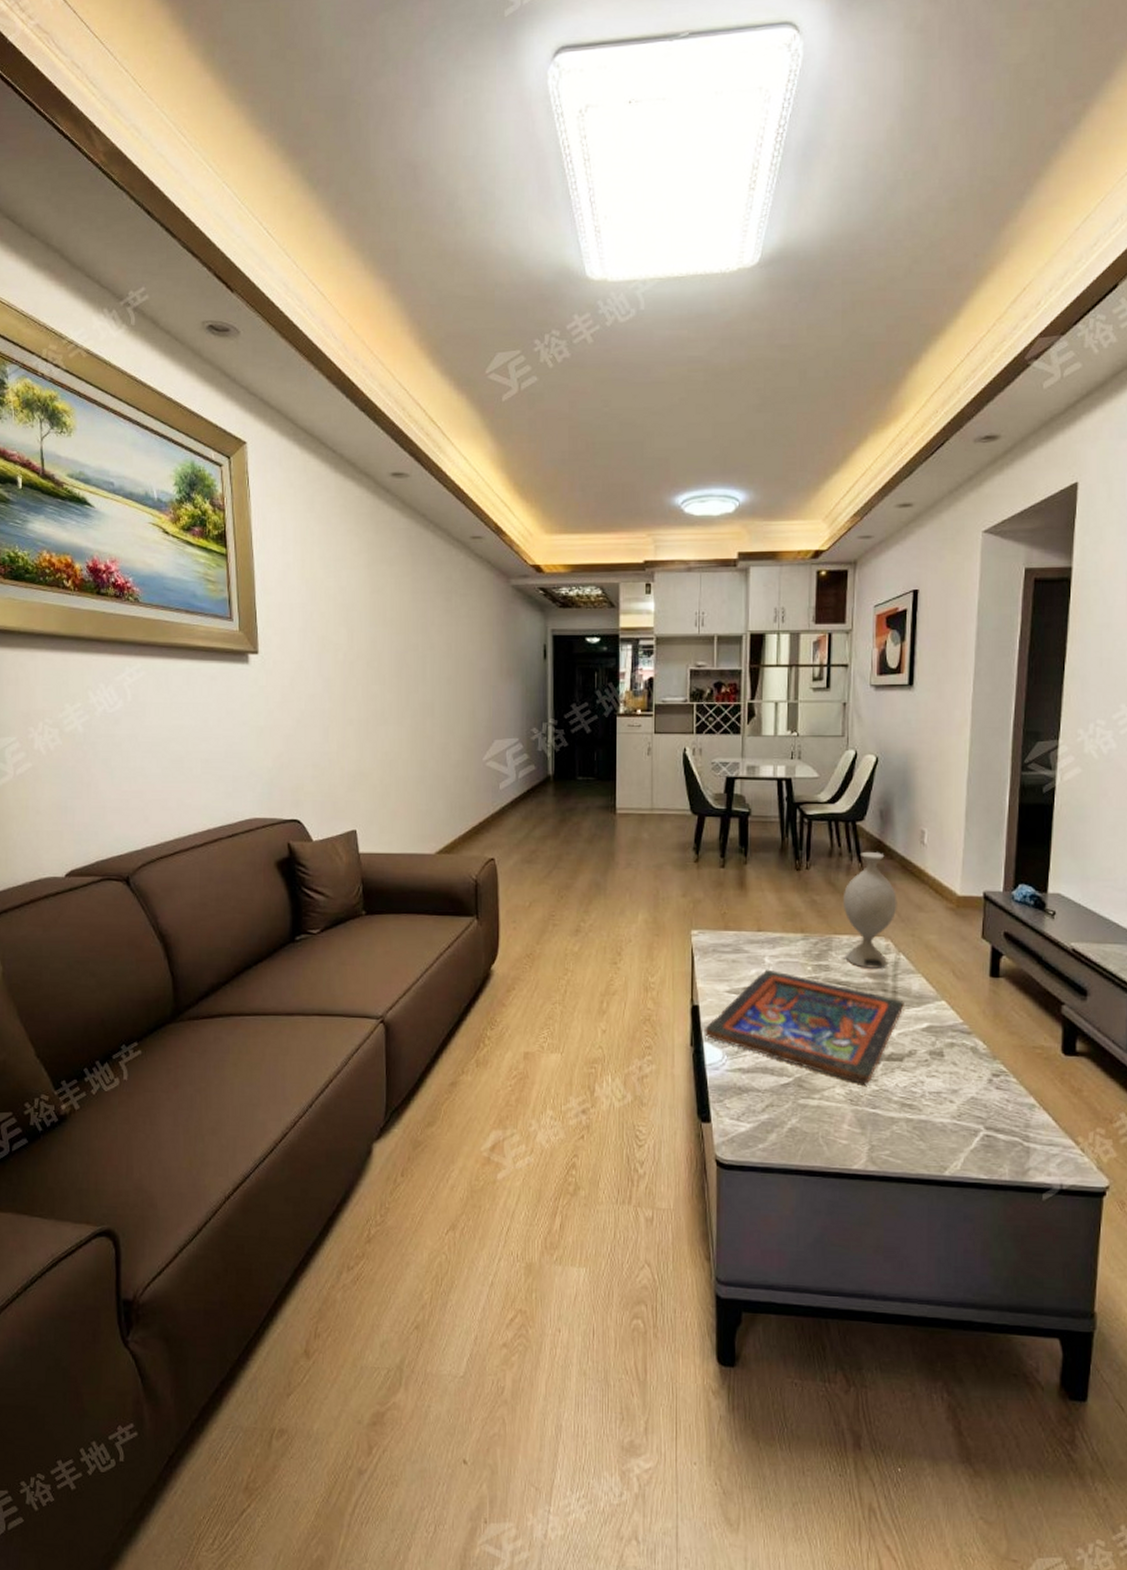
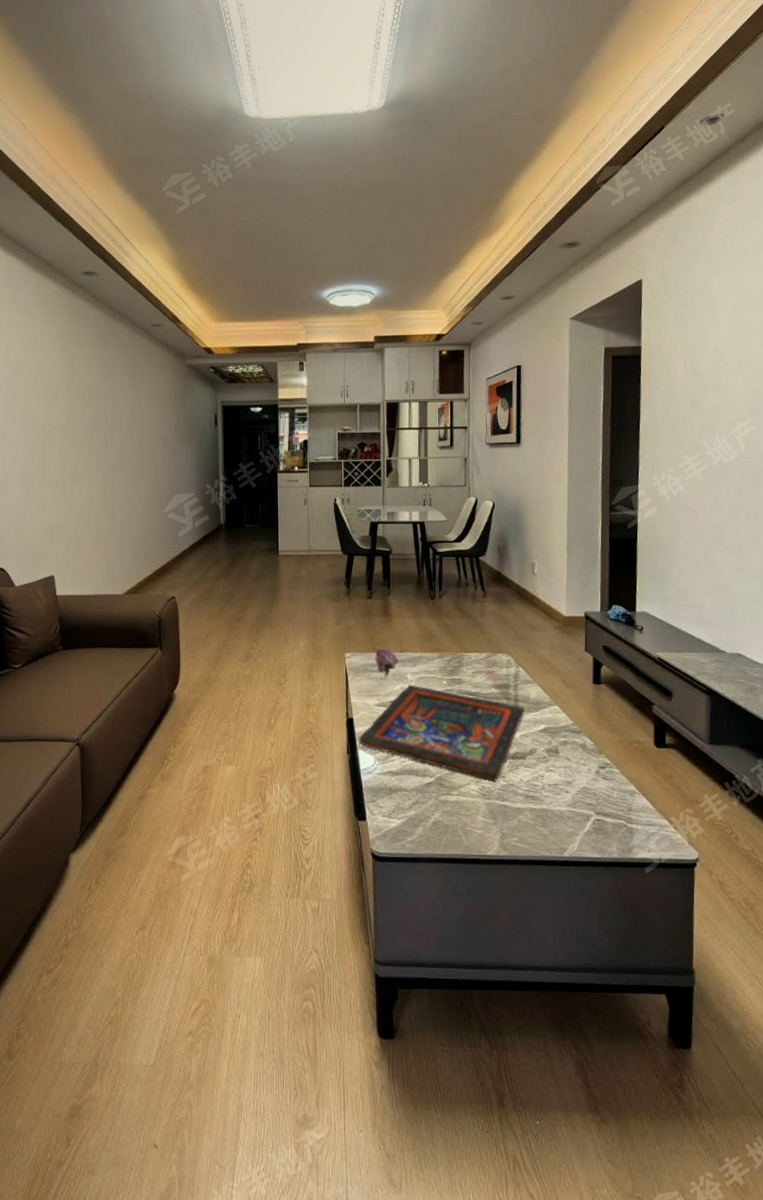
flower: none [726,927,755,962] -> present [374,649,399,679]
decorative vase: present [842,851,897,968] -> none [470,581,515,680]

